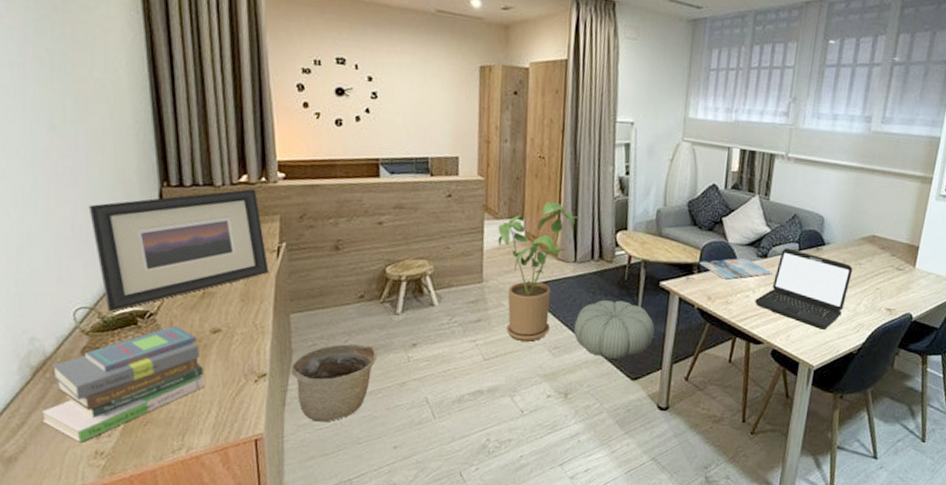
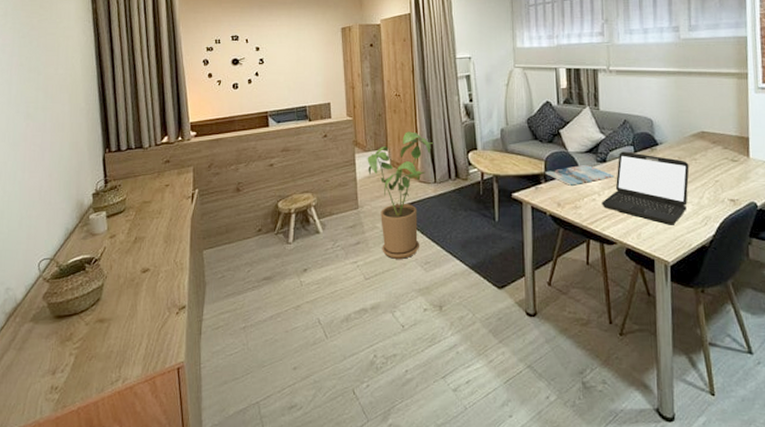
books: present [41,325,204,442] -> none [11,269,136,379]
picture frame: present [88,188,269,312] -> none [52,147,185,261]
basket: present [292,344,377,422] -> none [206,274,275,348]
pouf: present [574,300,655,359] -> none [441,214,513,269]

